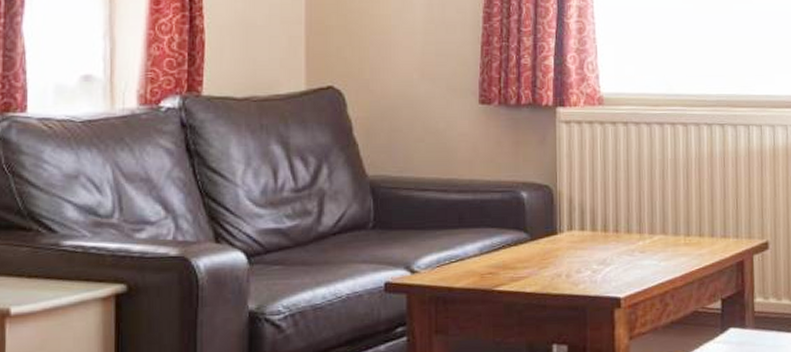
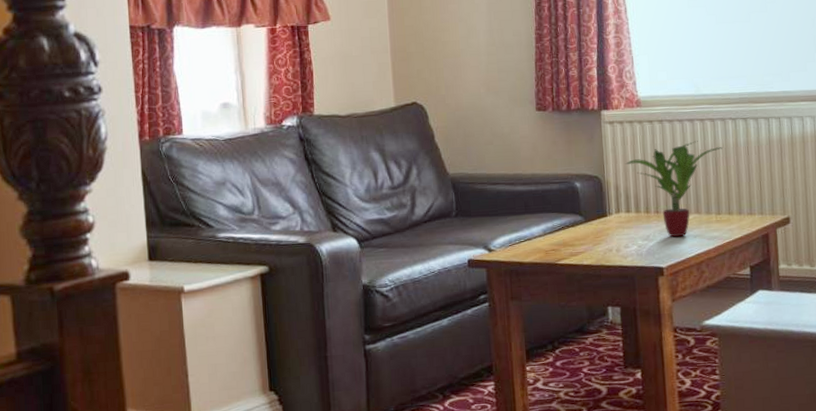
potted plant: none [582,148,696,262] -> present [625,141,723,237]

